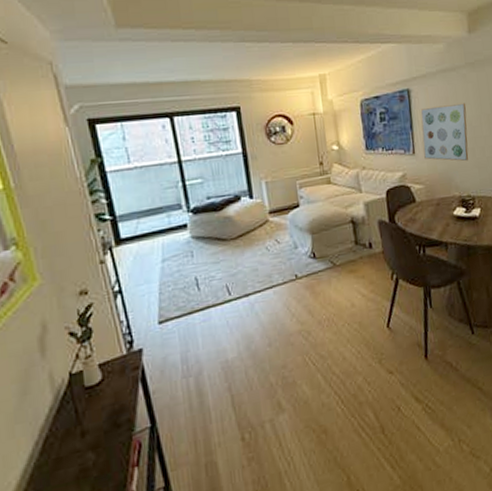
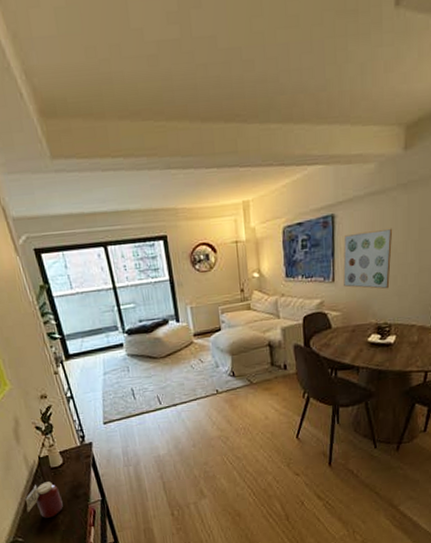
jar: none [45,407,98,462] -> present [25,481,63,518]

